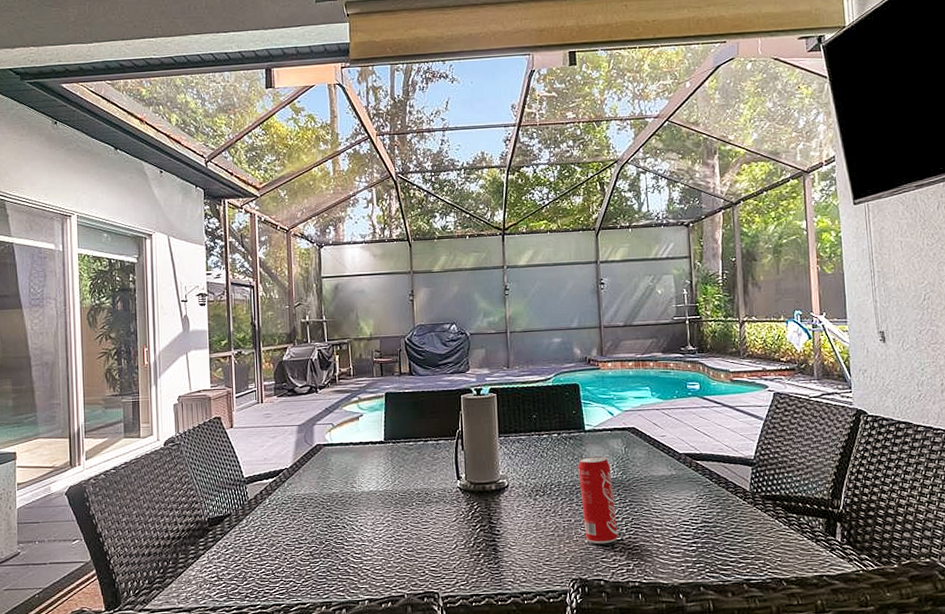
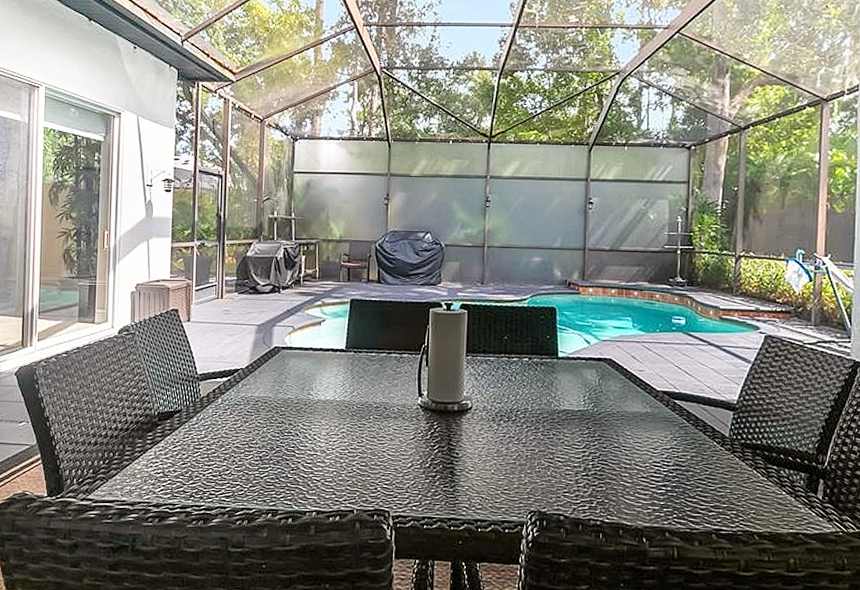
beverage can: present [578,456,618,544] -> none [547,385,583,478]

